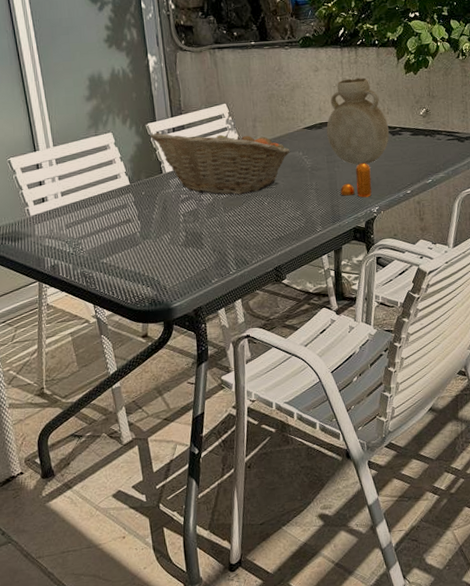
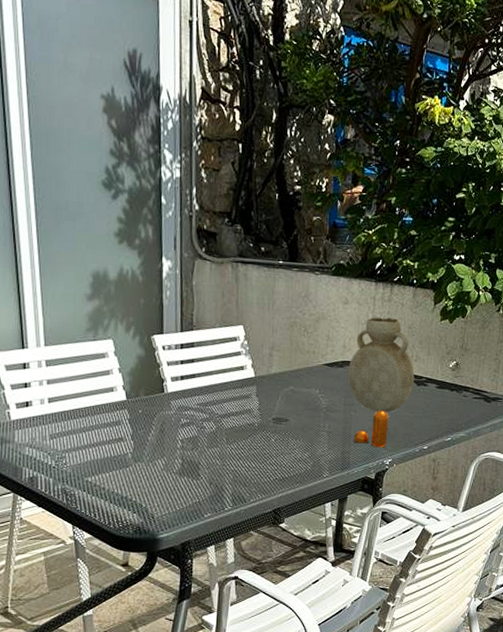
fruit basket: present [150,128,291,195] -> none [154,347,307,428]

